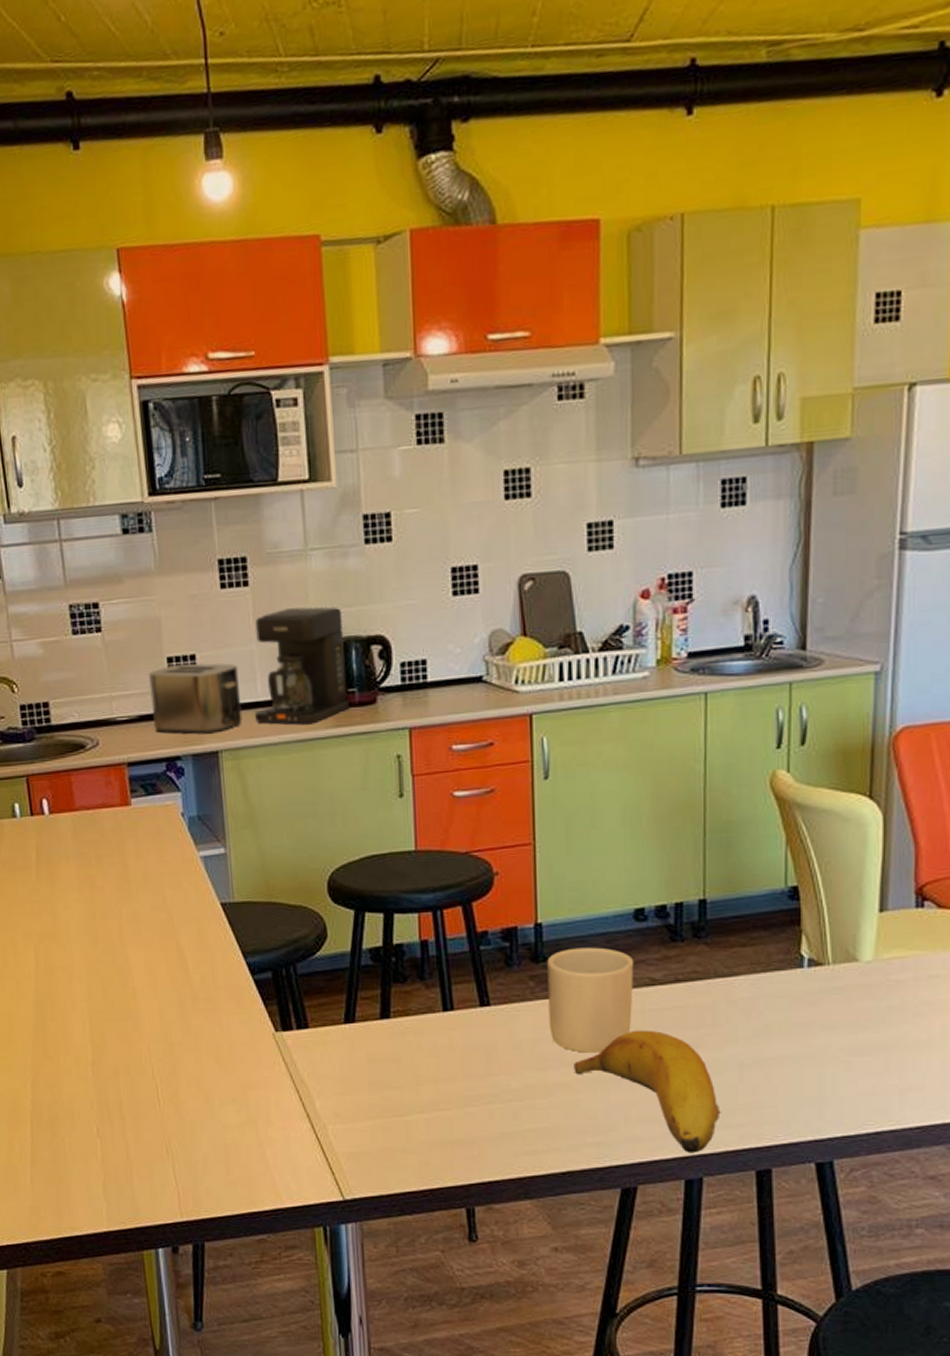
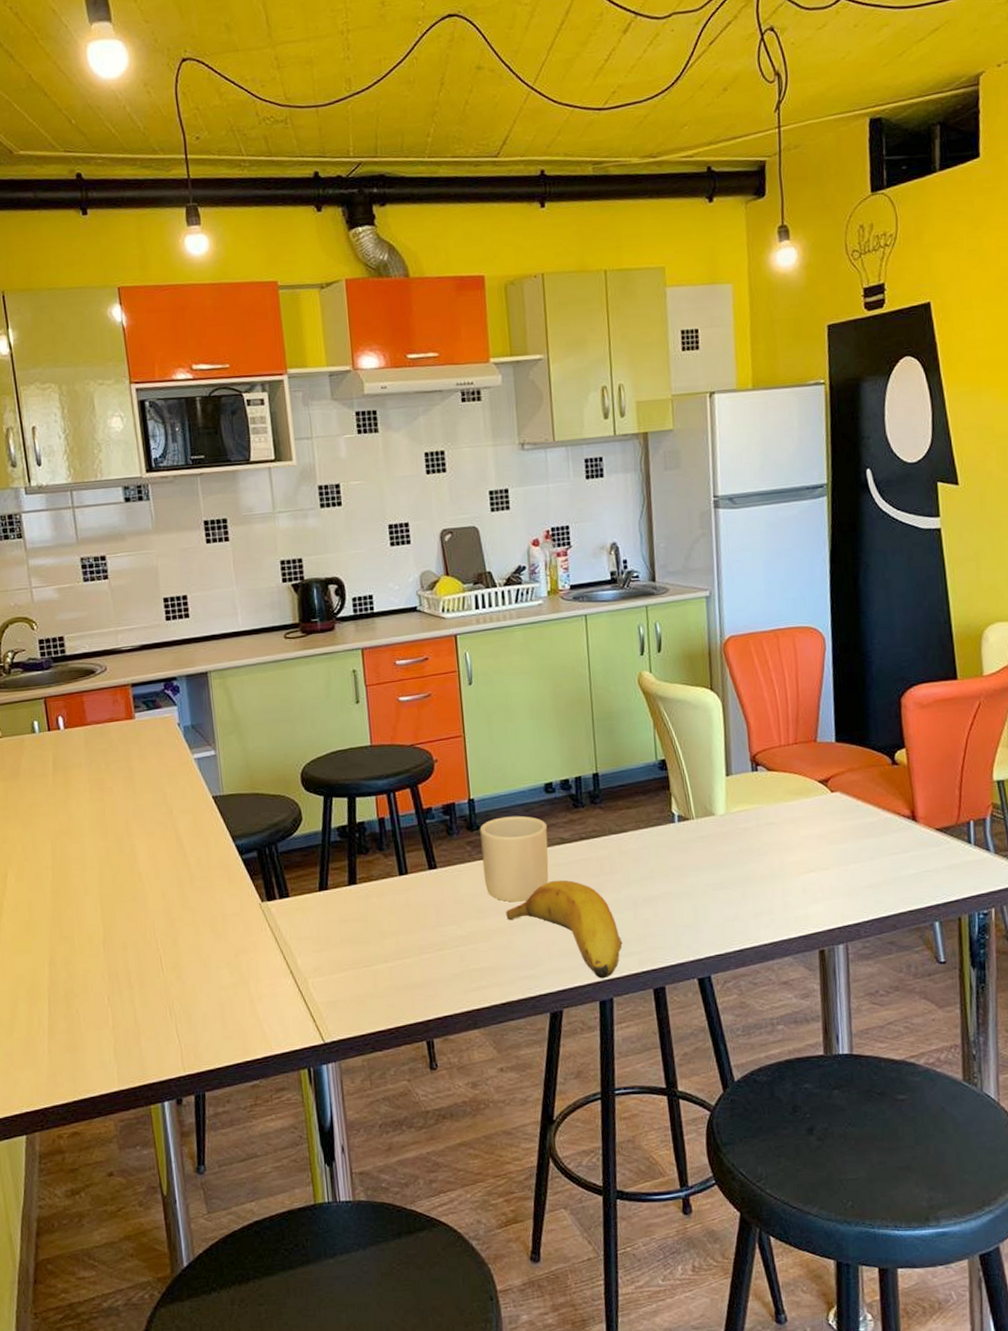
toaster: present [149,663,242,734] -> none [148,602,227,658]
coffee maker: present [255,606,350,725] -> none [235,556,313,648]

